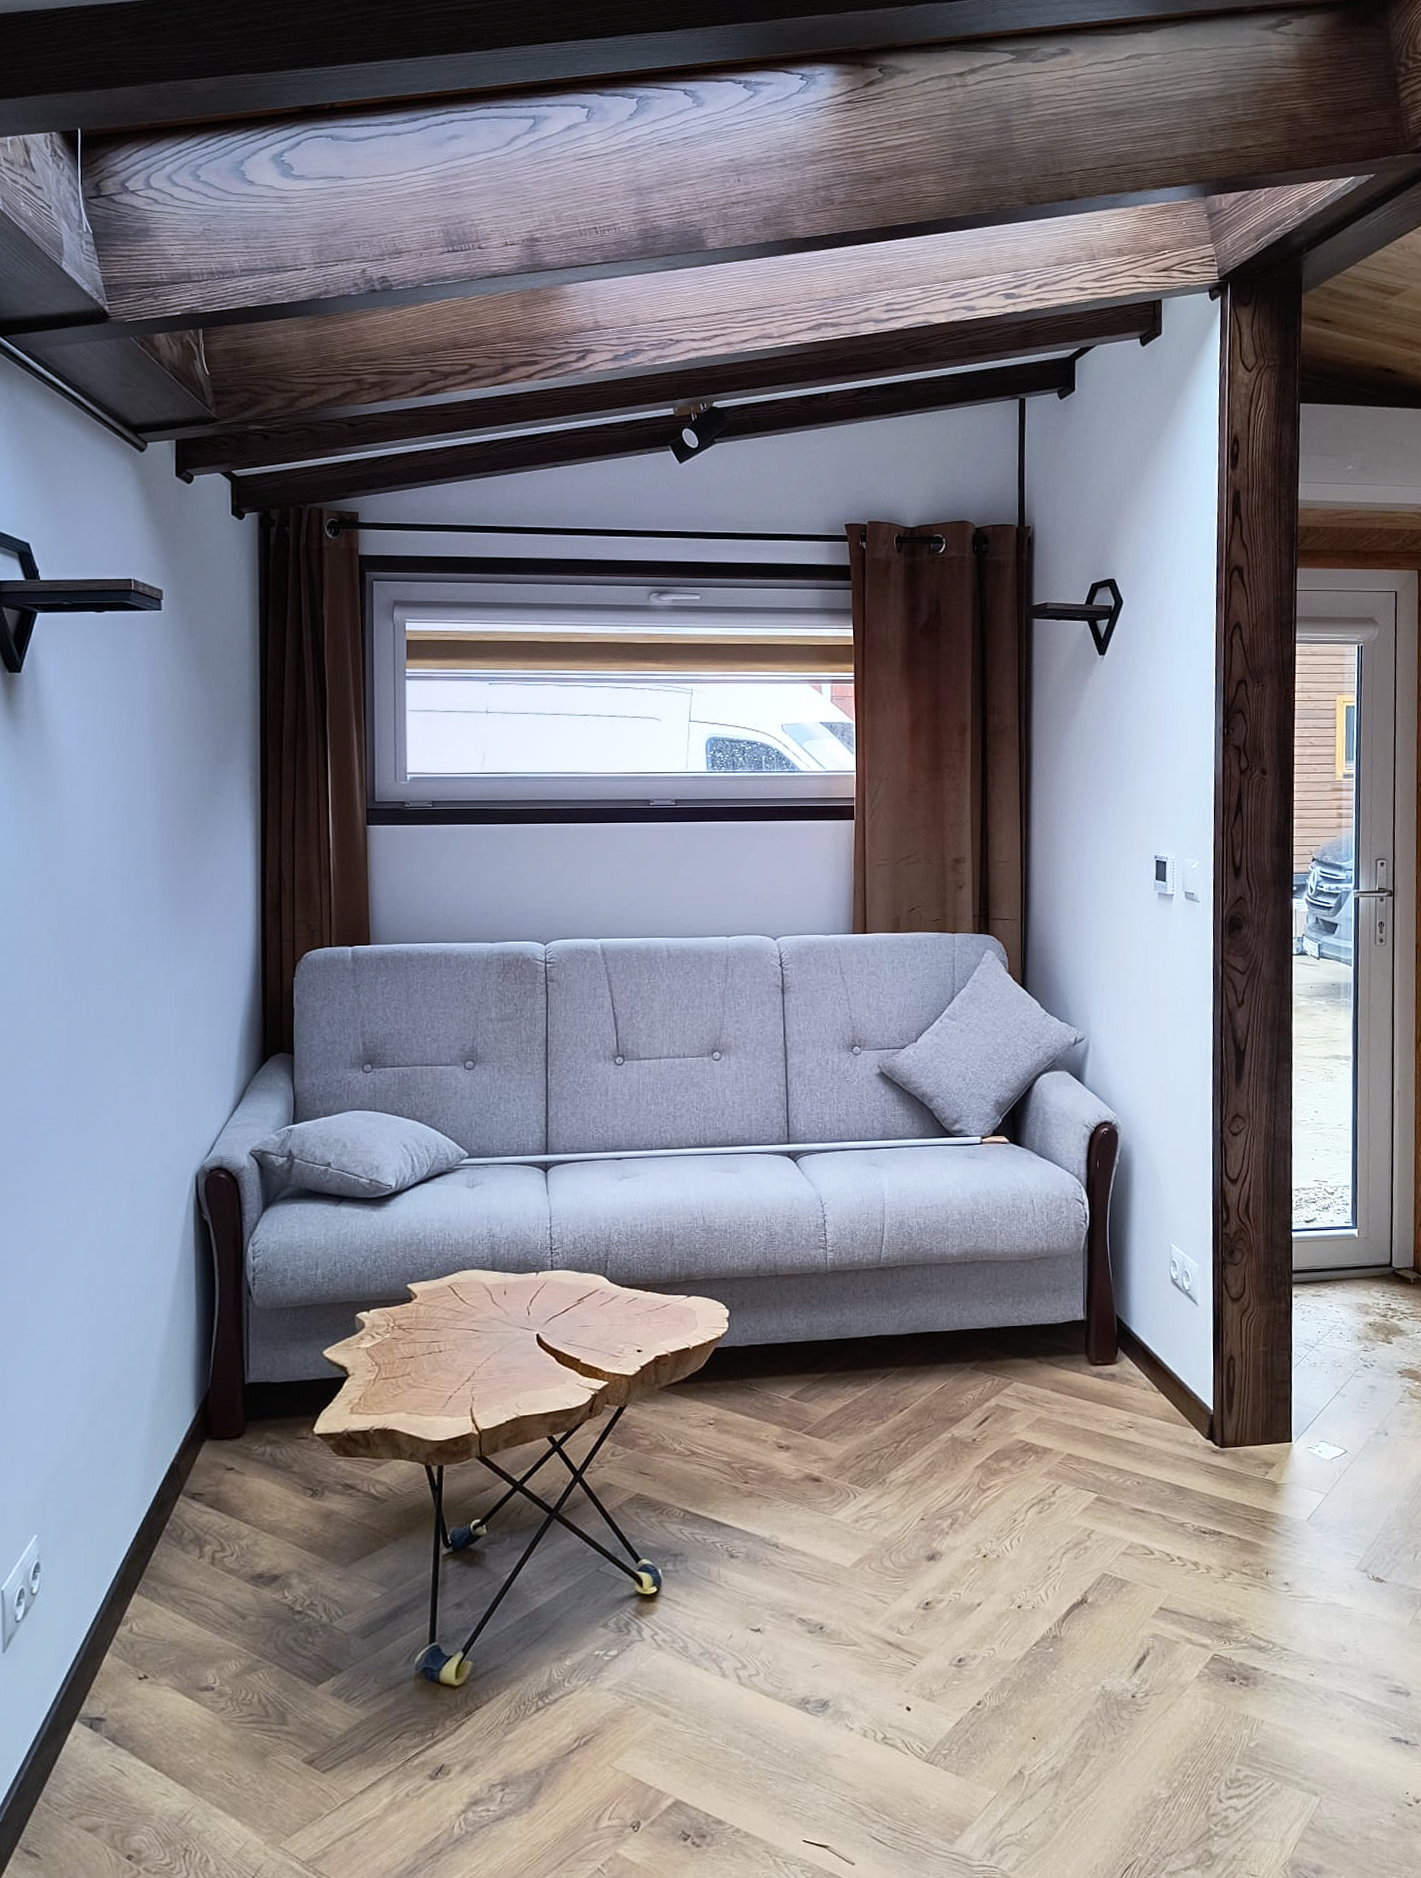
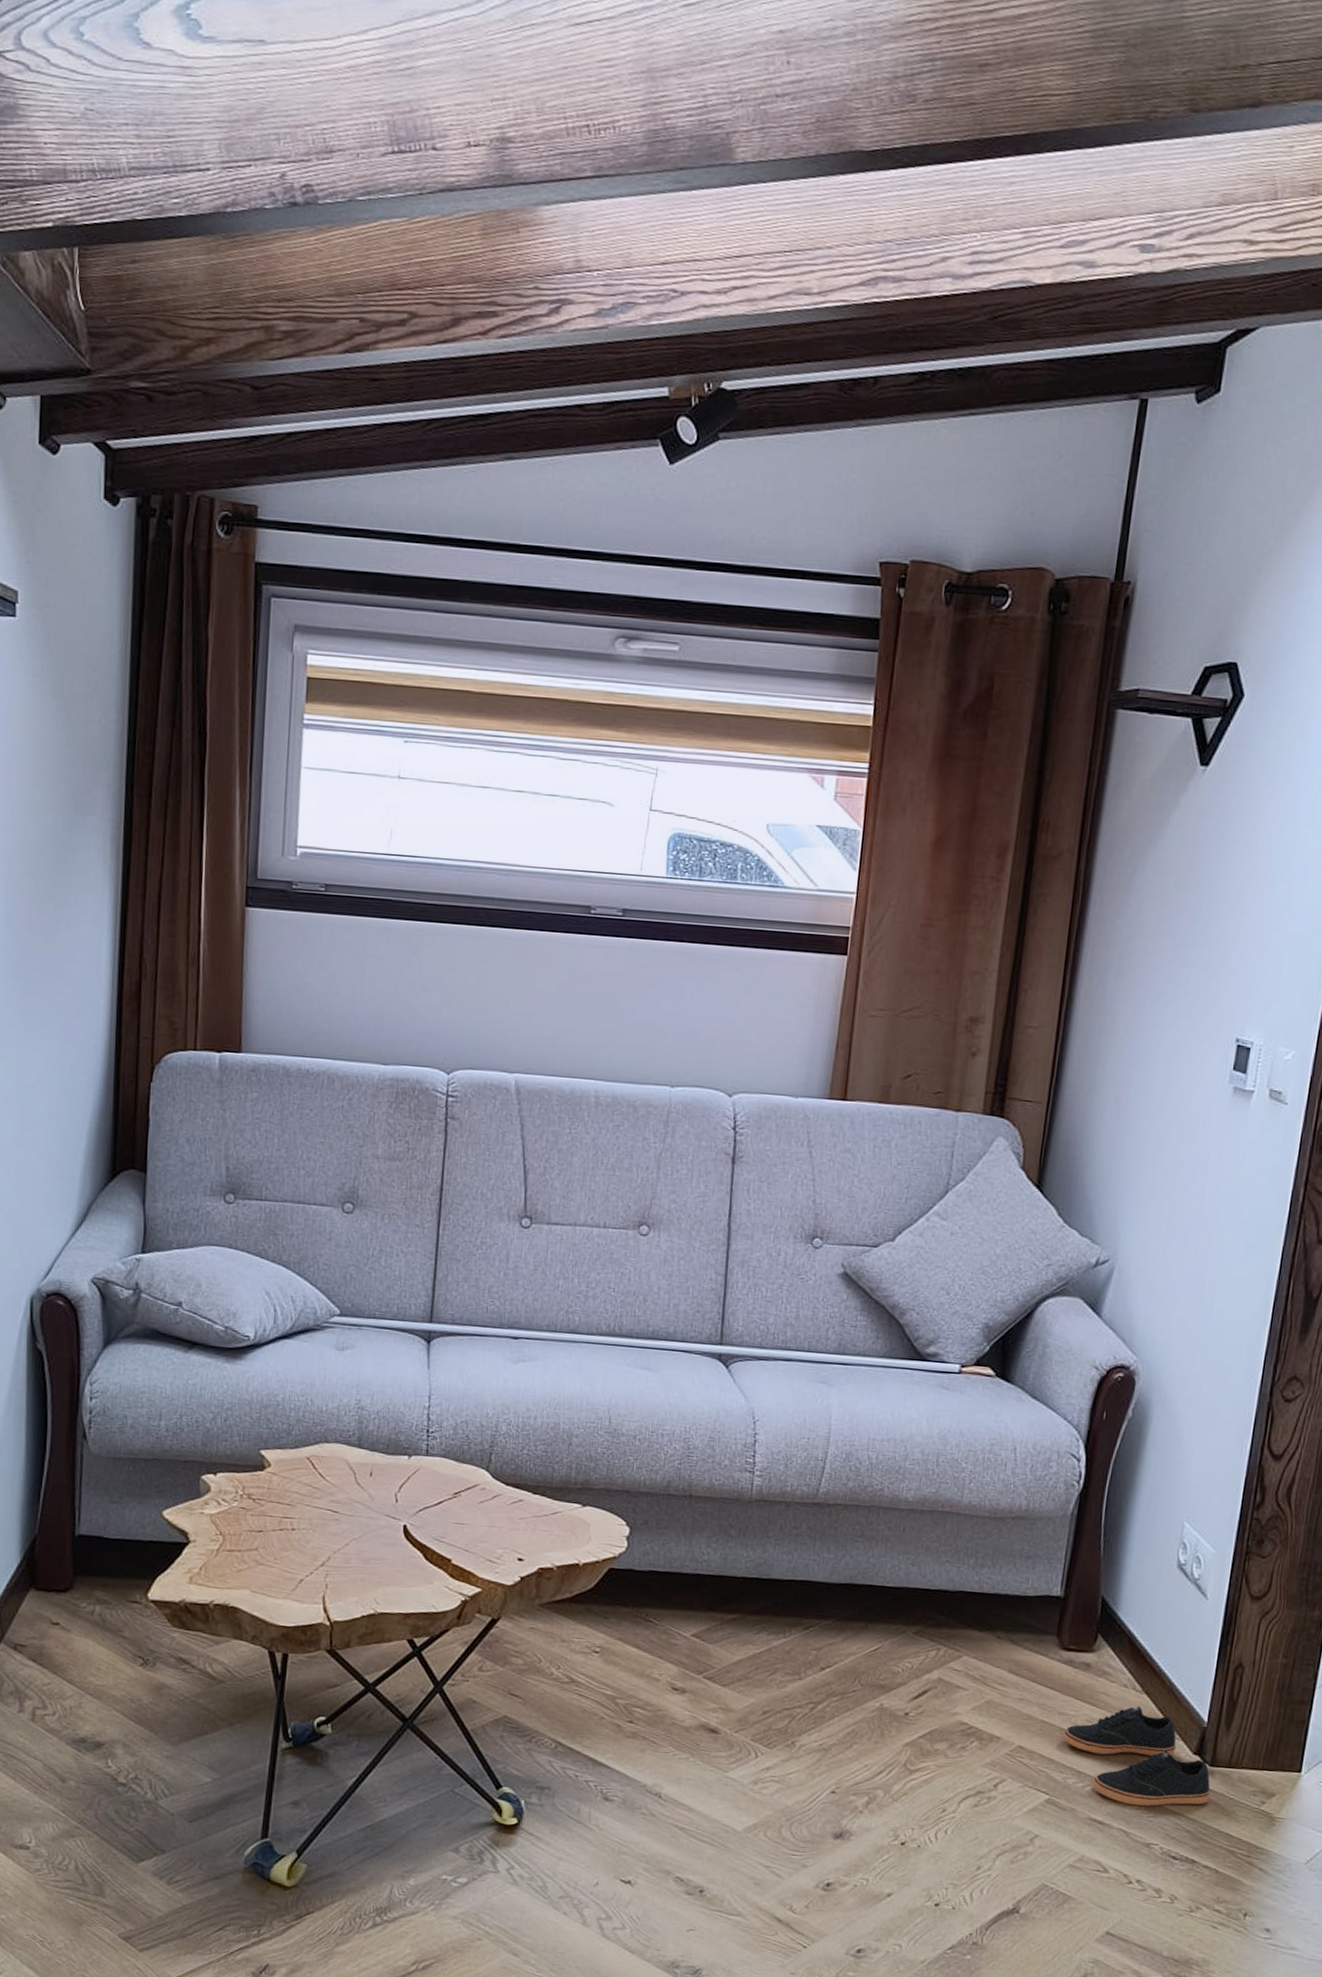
shoes: none [1101,1404,1224,1492] -> present [1062,1706,1211,1807]

